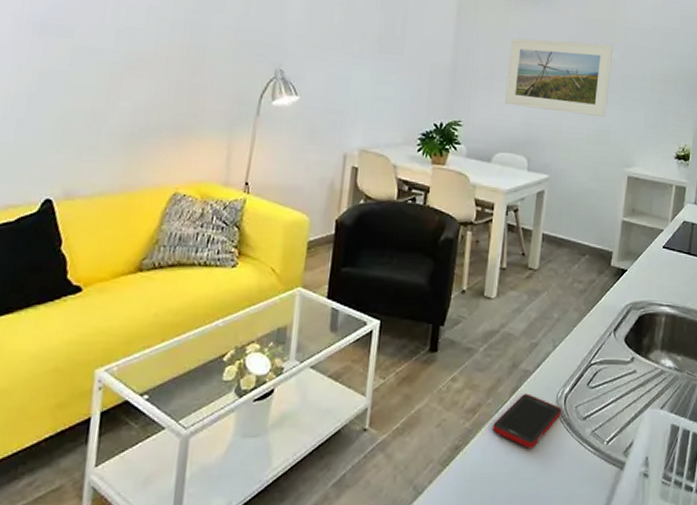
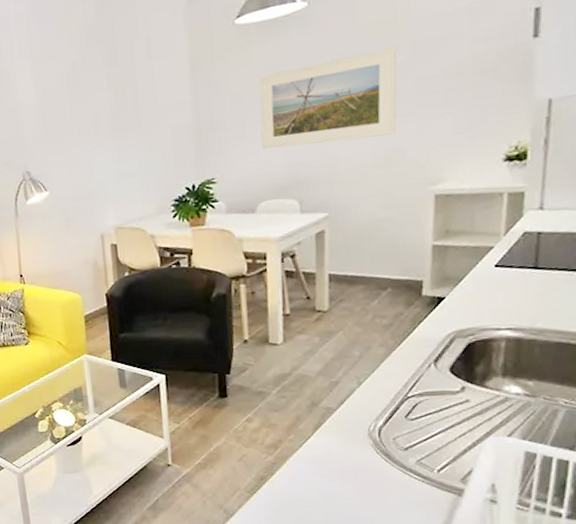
cell phone: present [493,393,562,448] -> none [298,429,377,478]

